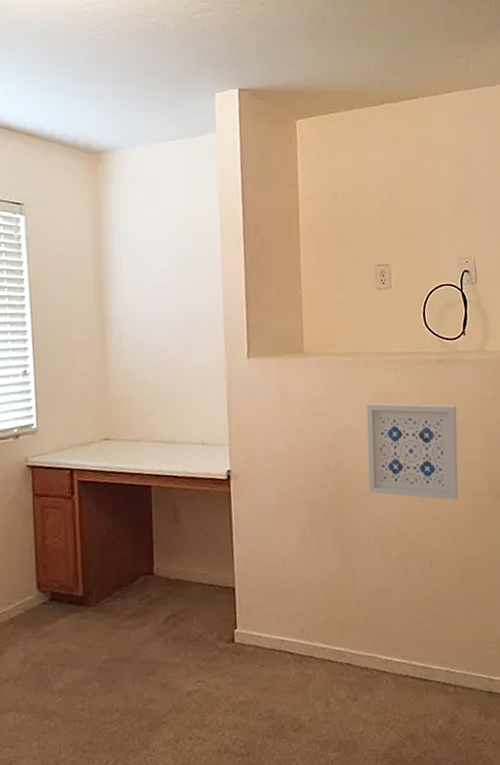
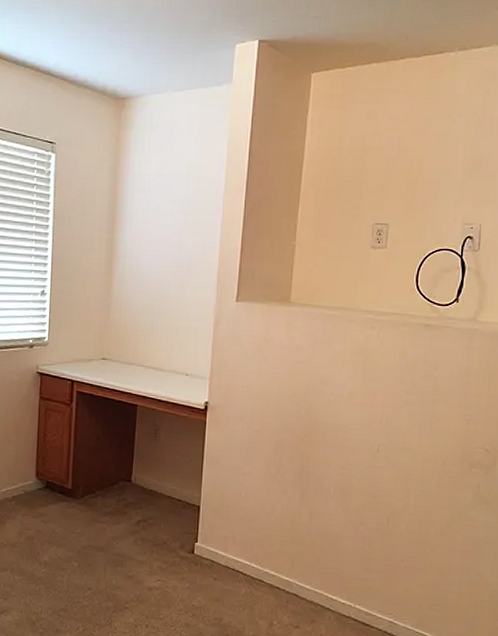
wall art: present [366,403,459,501] -> none [336,358,437,464]

